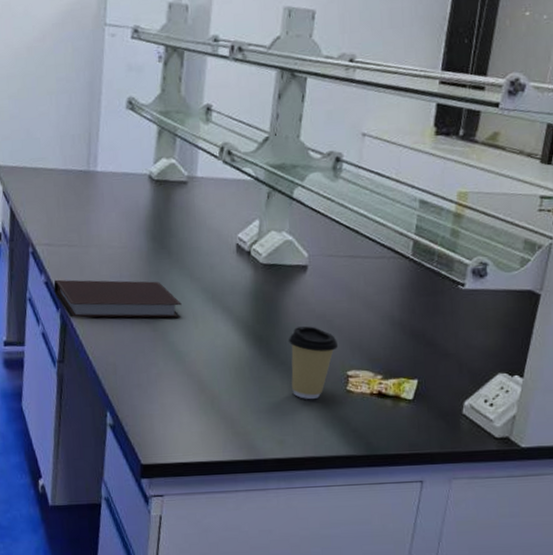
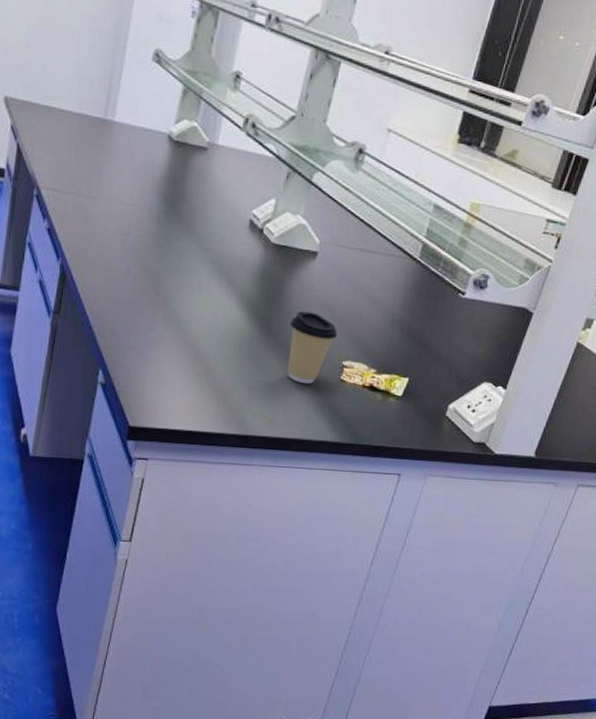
notebook: present [53,279,182,318] -> none [56,227,188,285]

